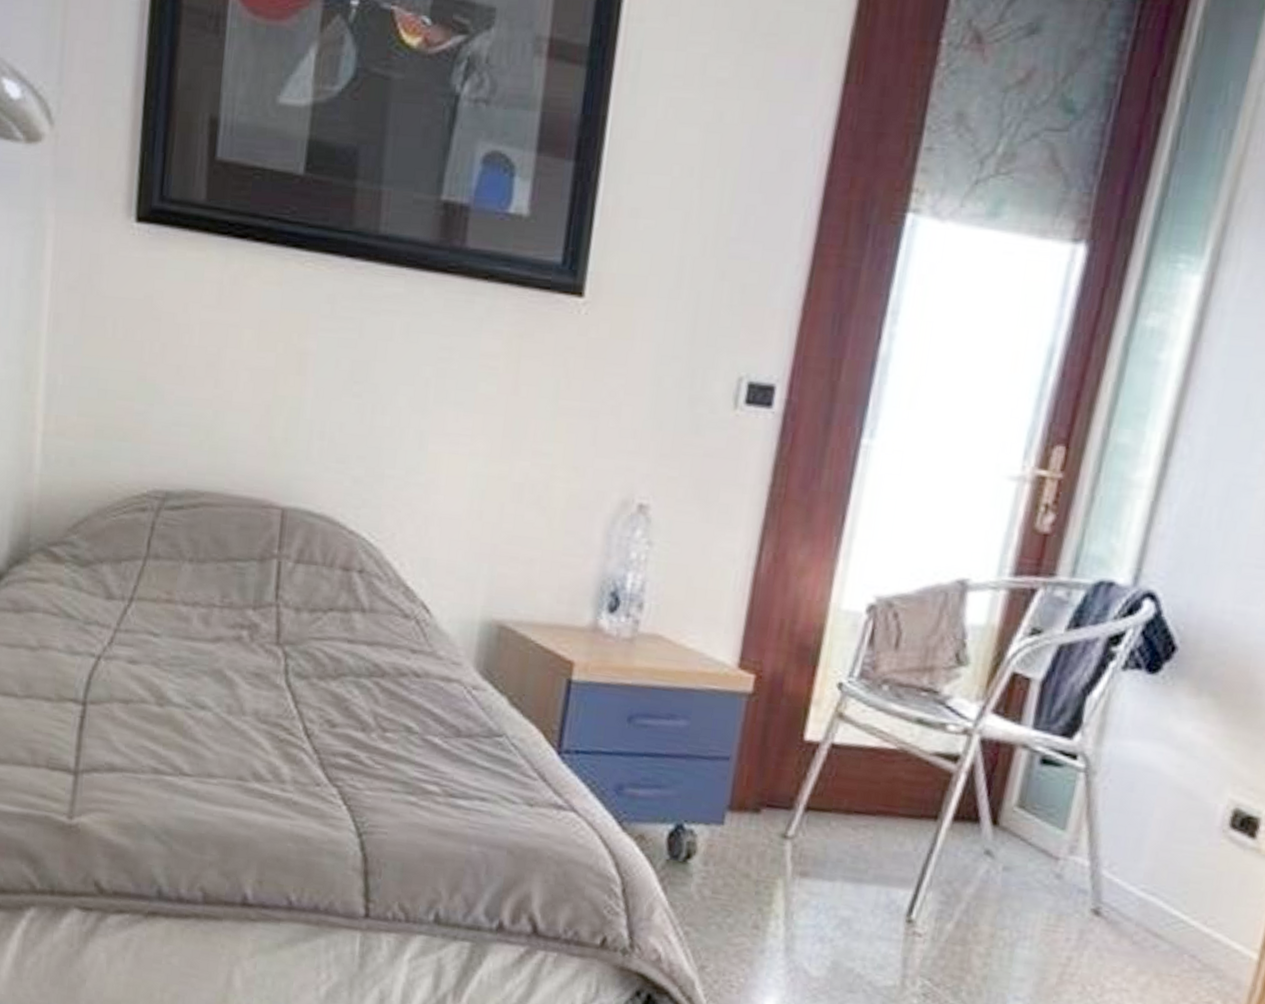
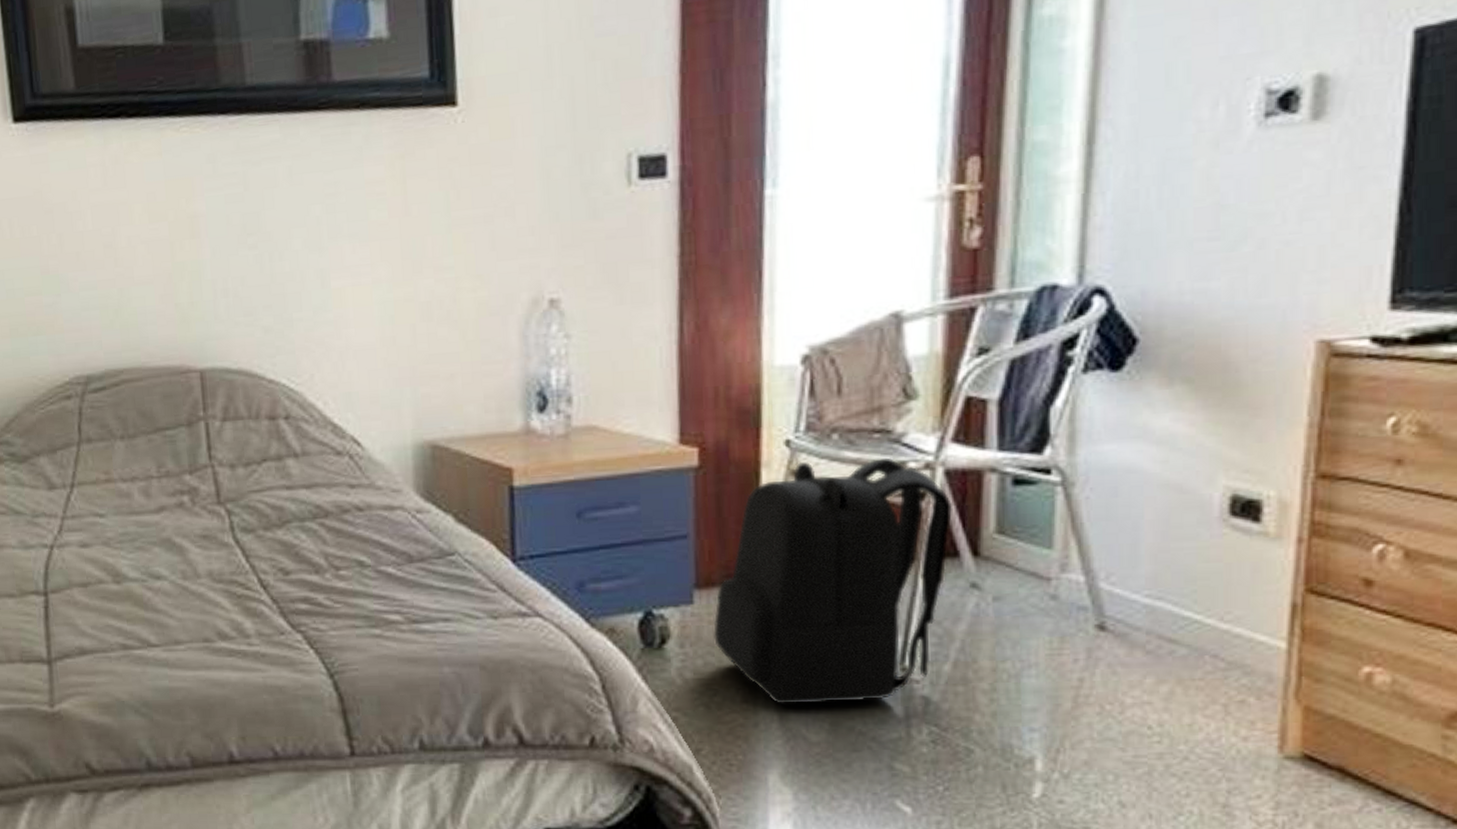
backpack: none [737,706,982,948] -> present [714,457,953,705]

